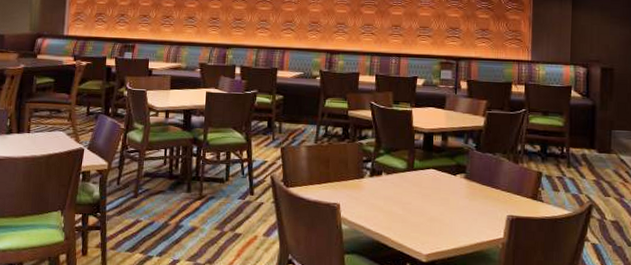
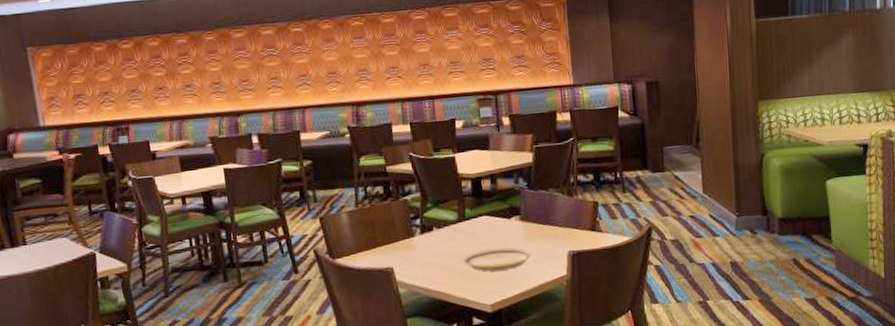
plate: none [406,201,472,224] -> present [463,247,532,271]

